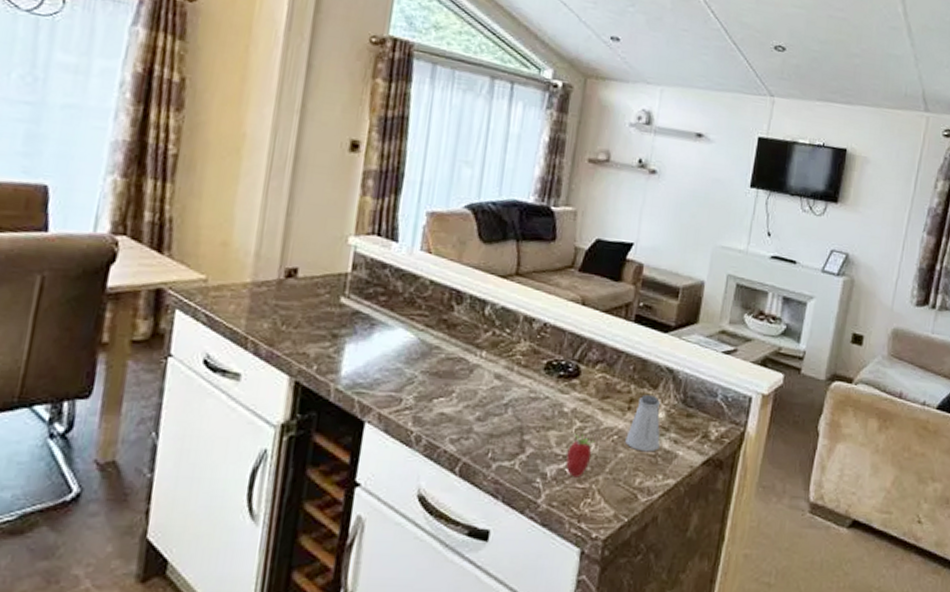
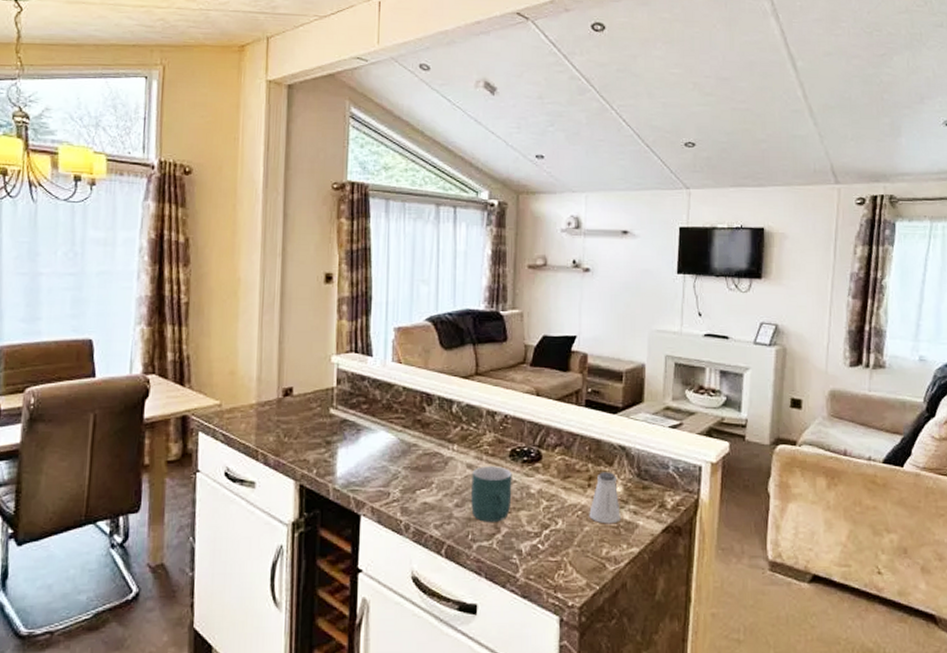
mug: none [494,378,545,441] -> present [471,466,512,522]
fruit: present [565,433,595,478] -> none [538,512,562,552]

